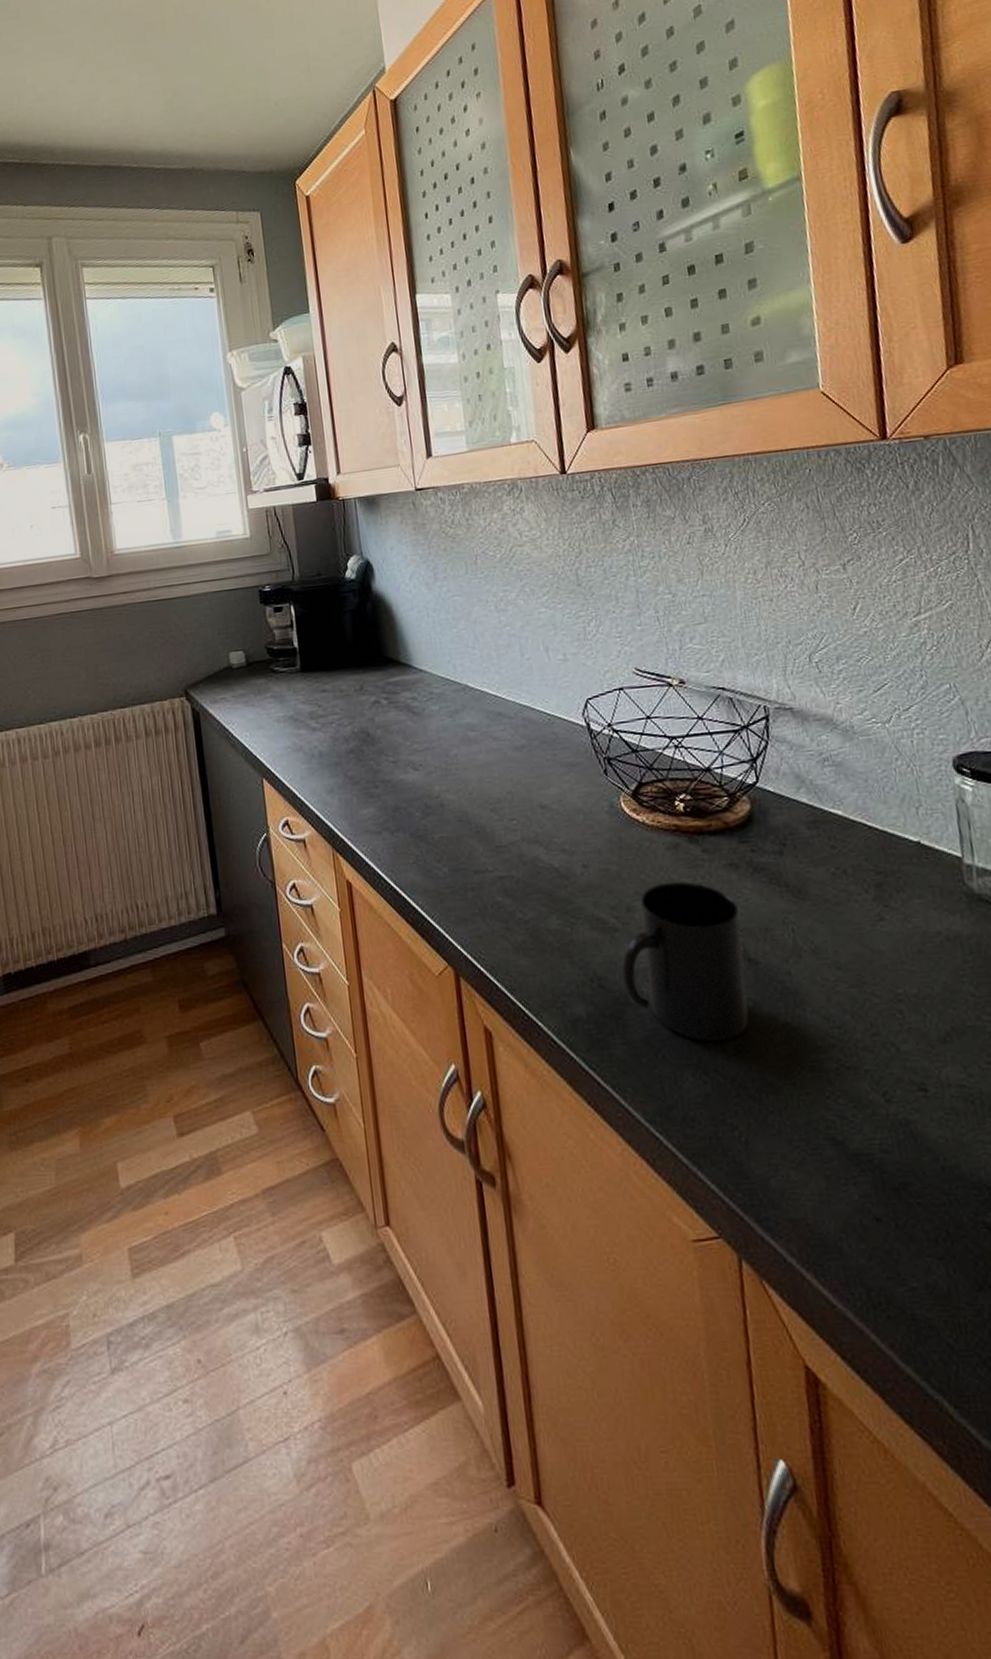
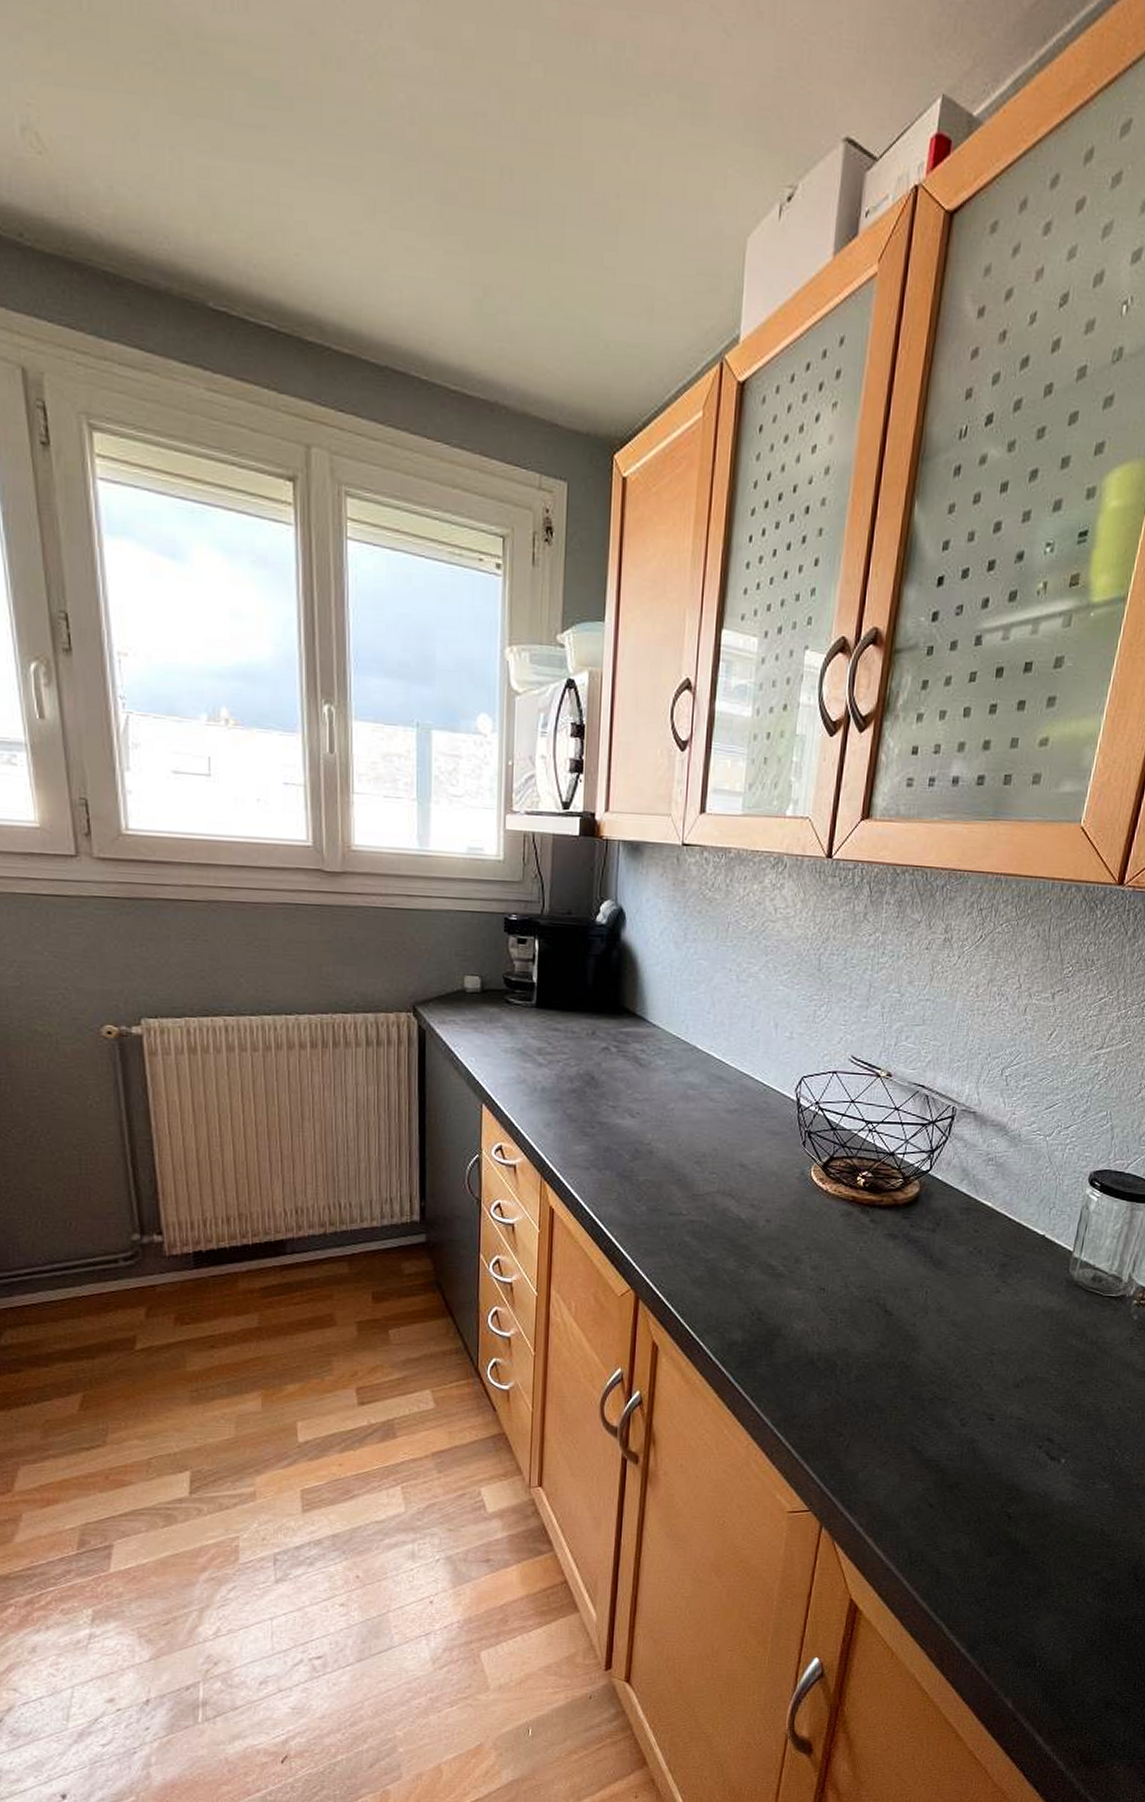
mug: present [622,881,749,1042] -> none [778,1242,887,1371]

